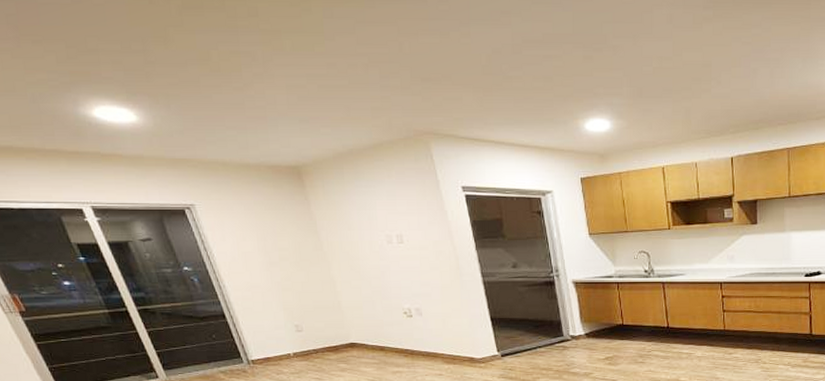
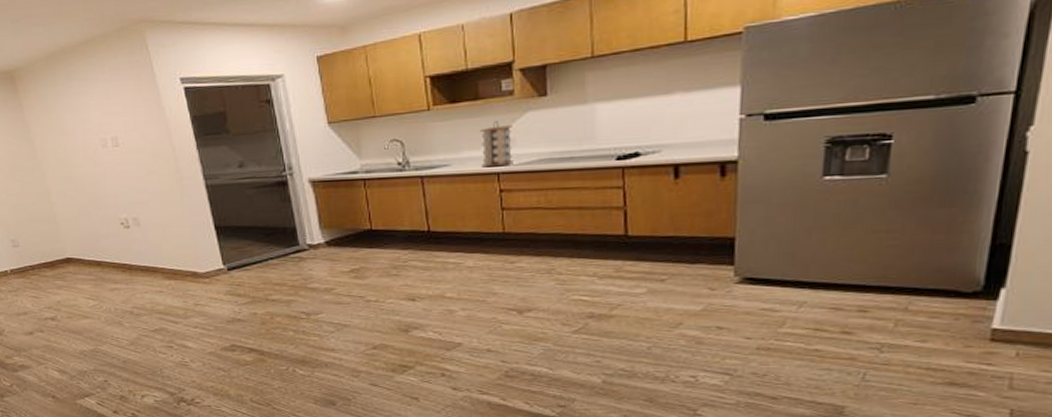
spice rack: none [707,240,732,278] -> present [479,120,514,168]

